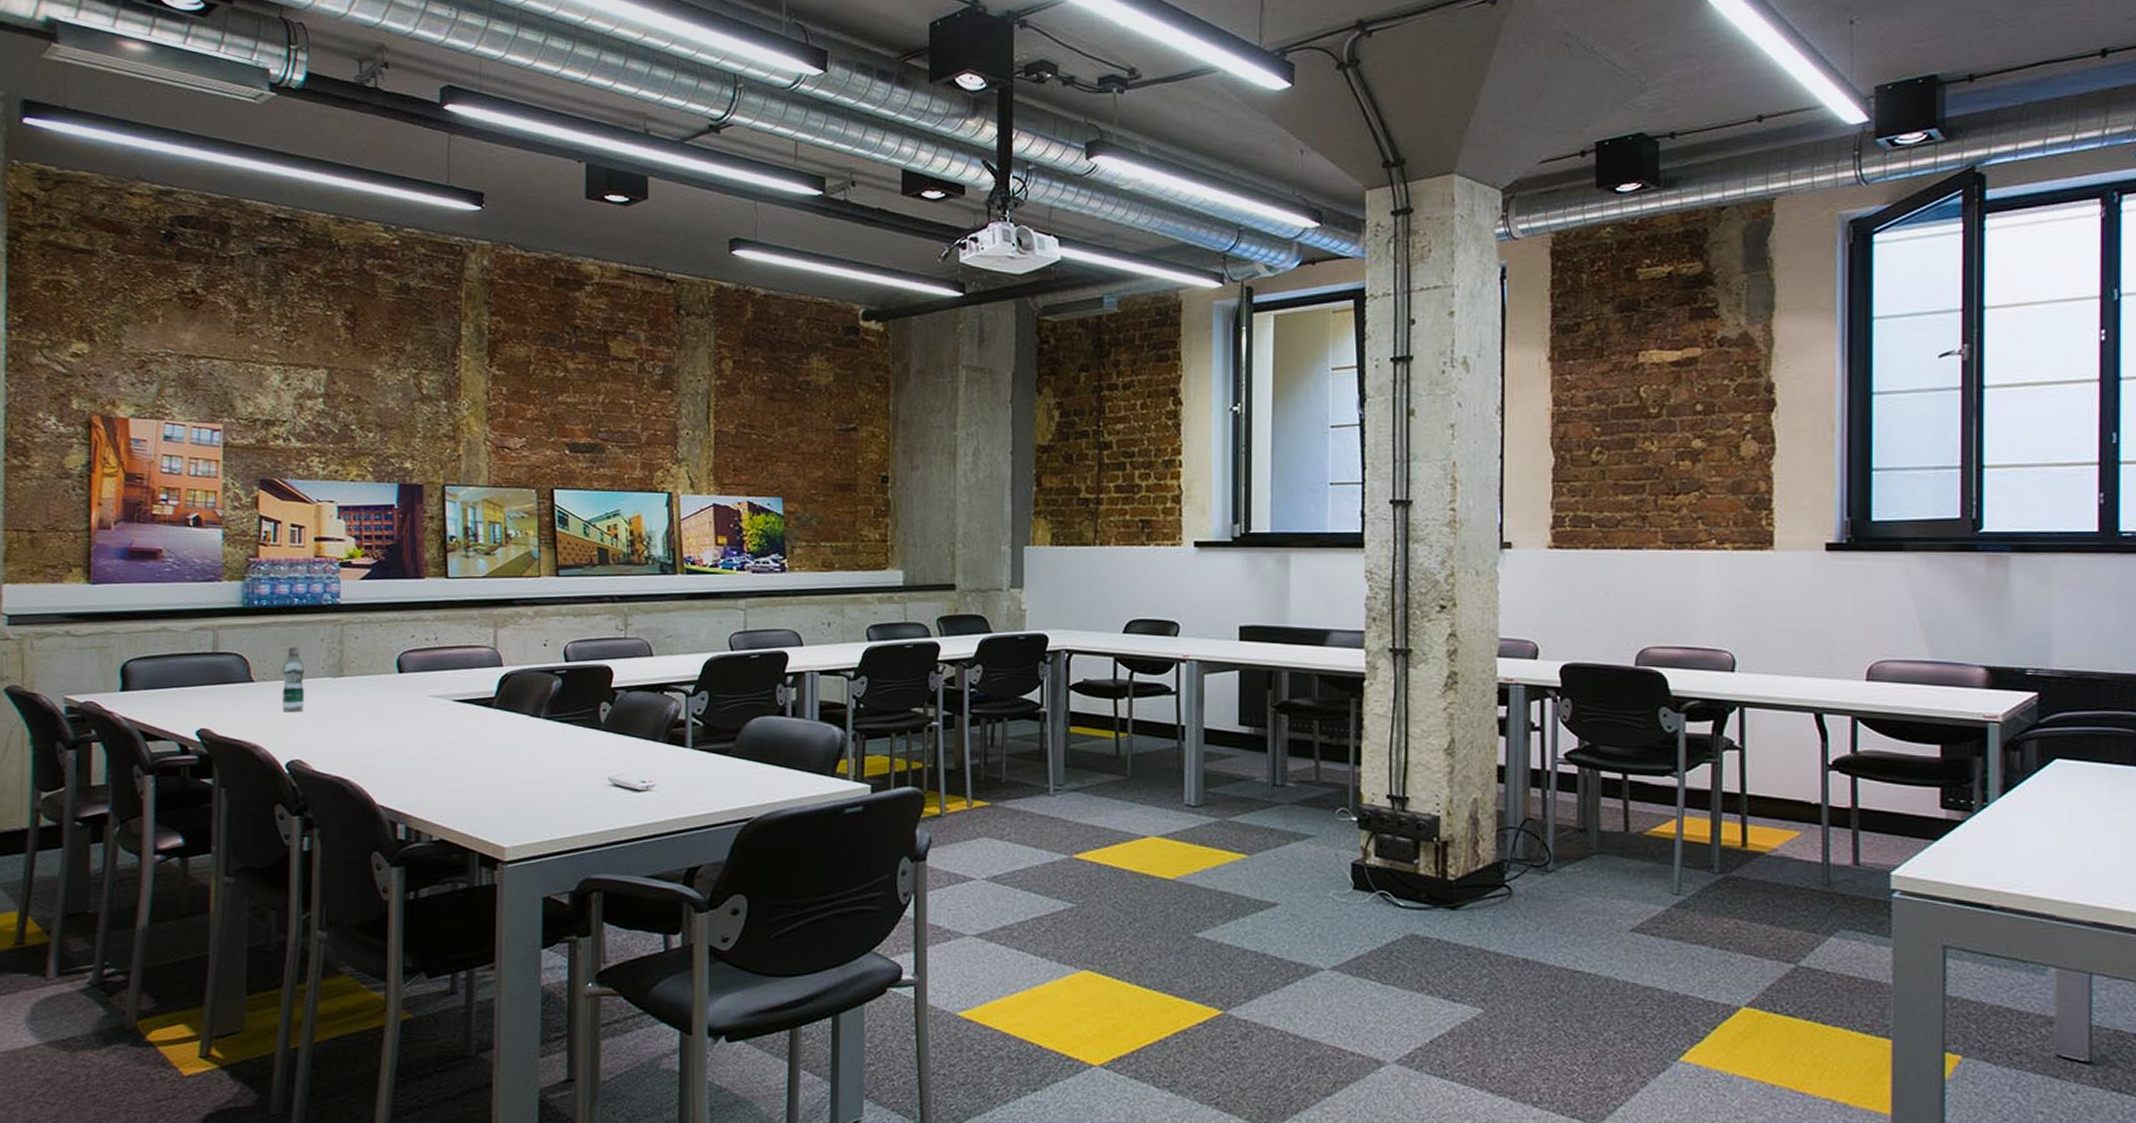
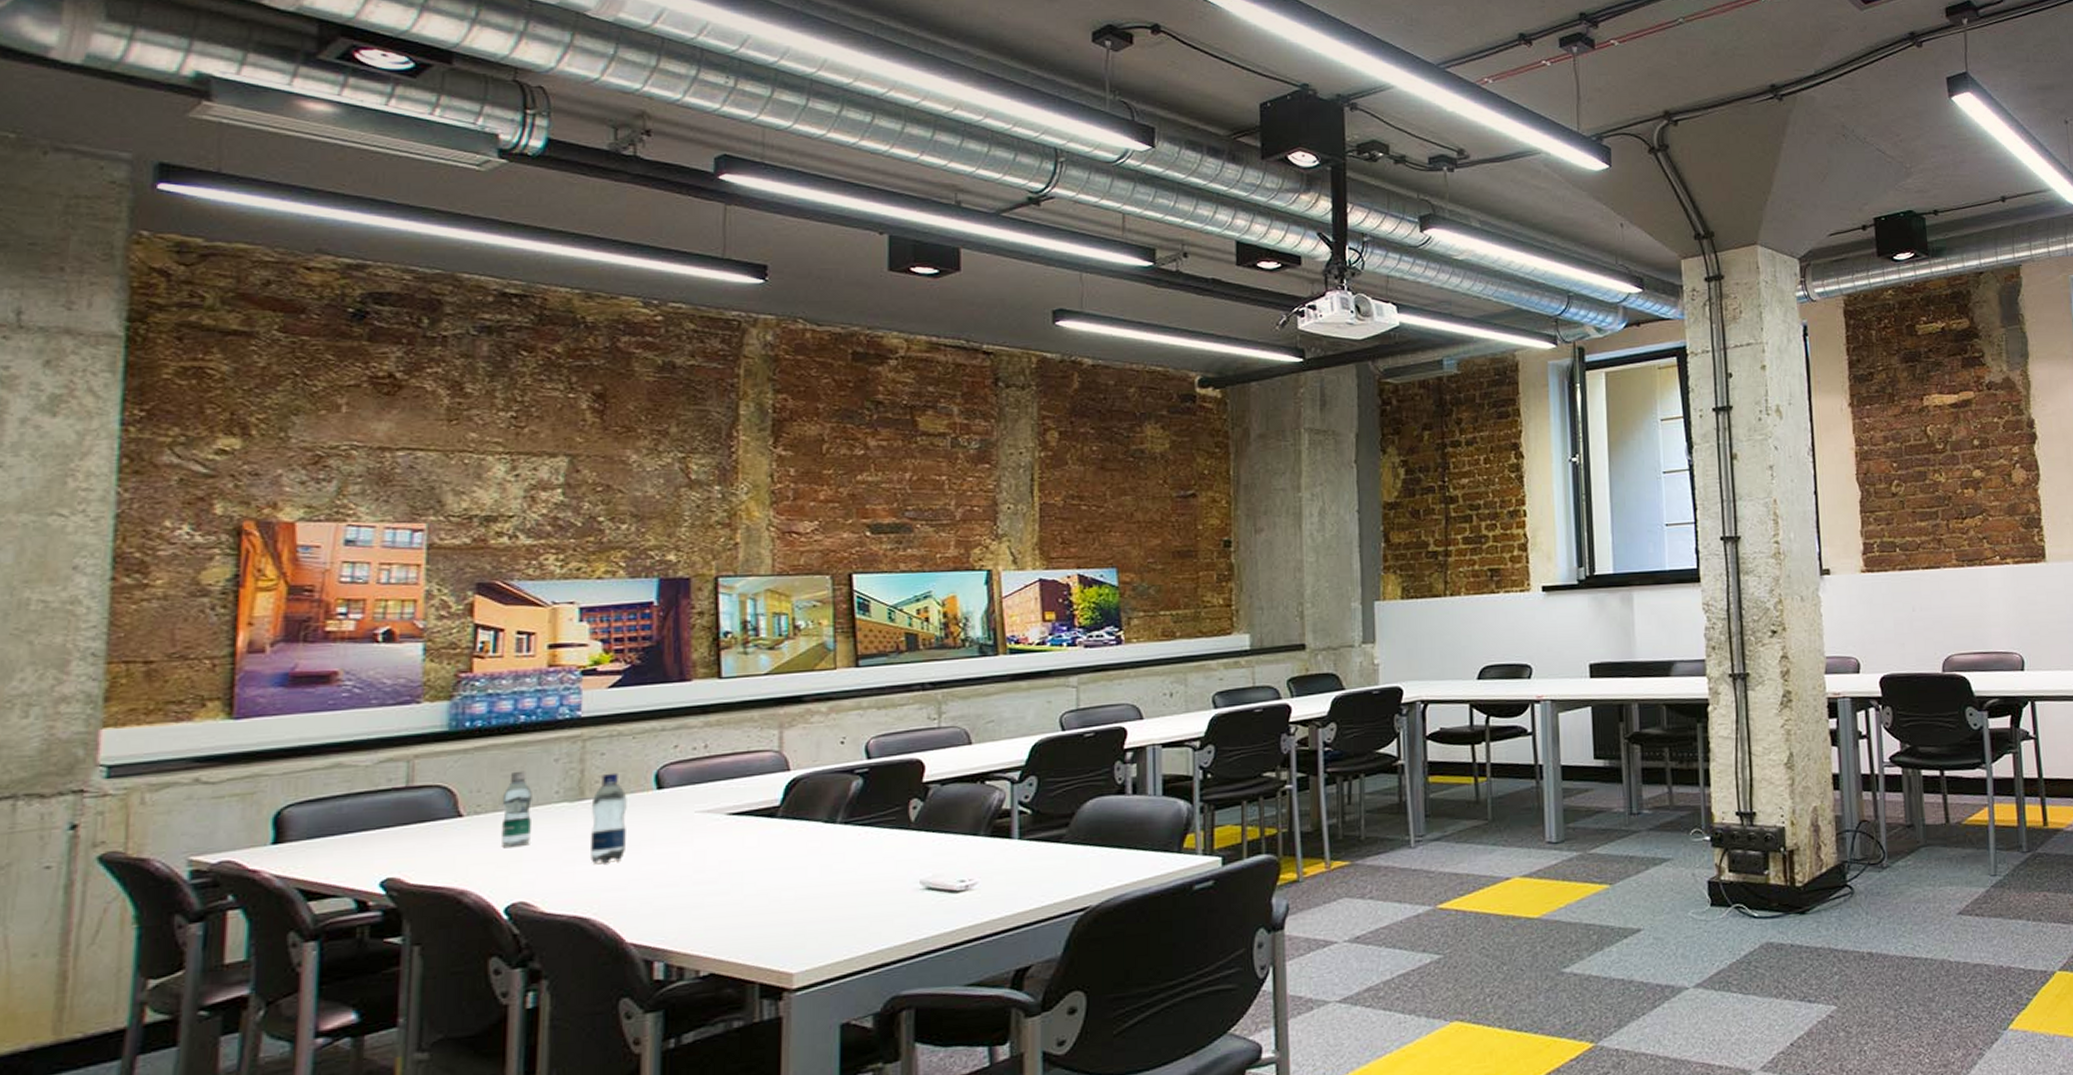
bottle: none [348,655,376,734] -> present [589,772,627,864]

